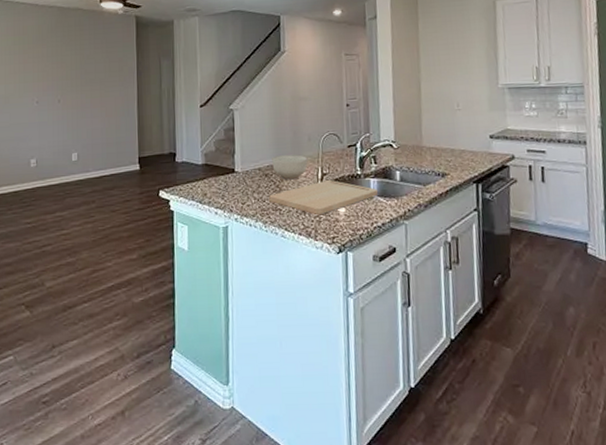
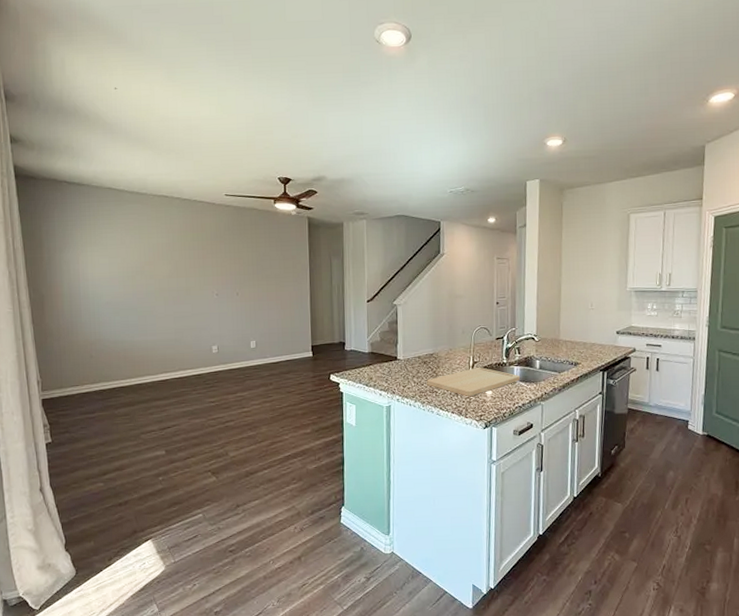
bowl: present [272,155,308,180] -> none [430,345,462,367]

